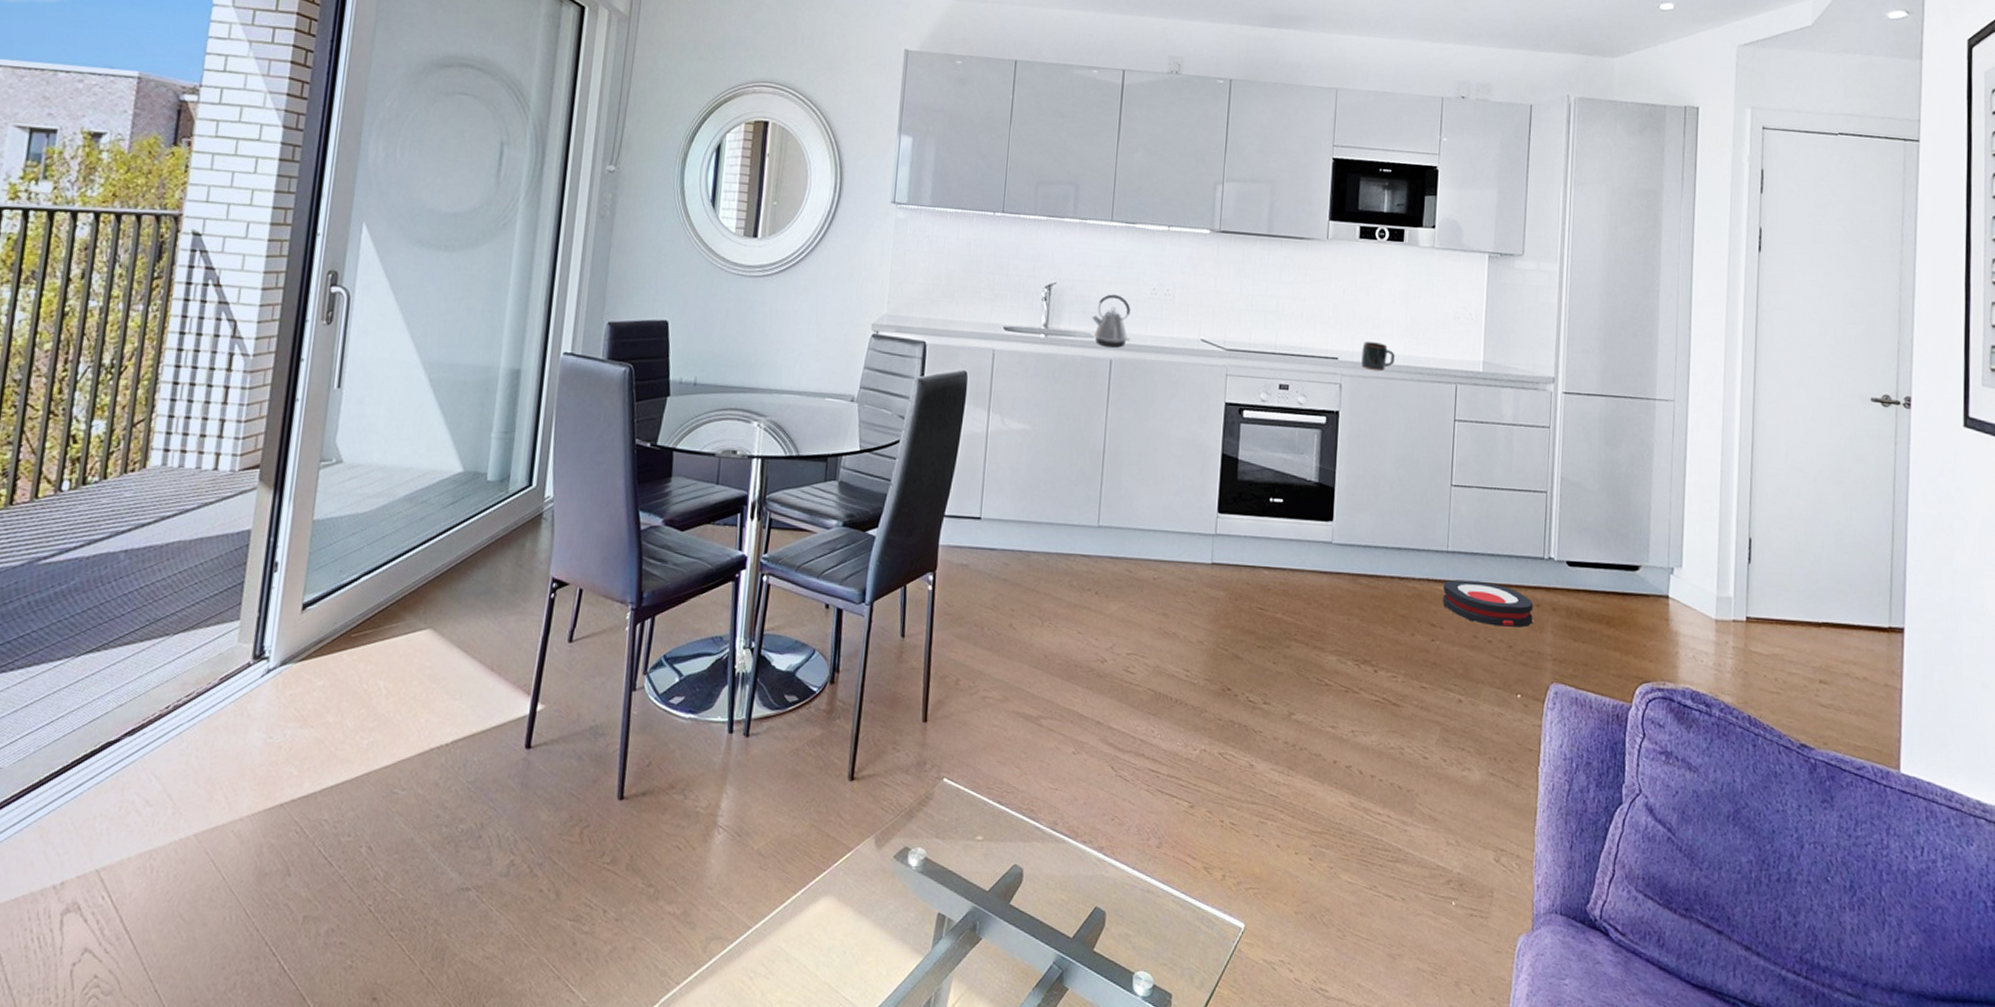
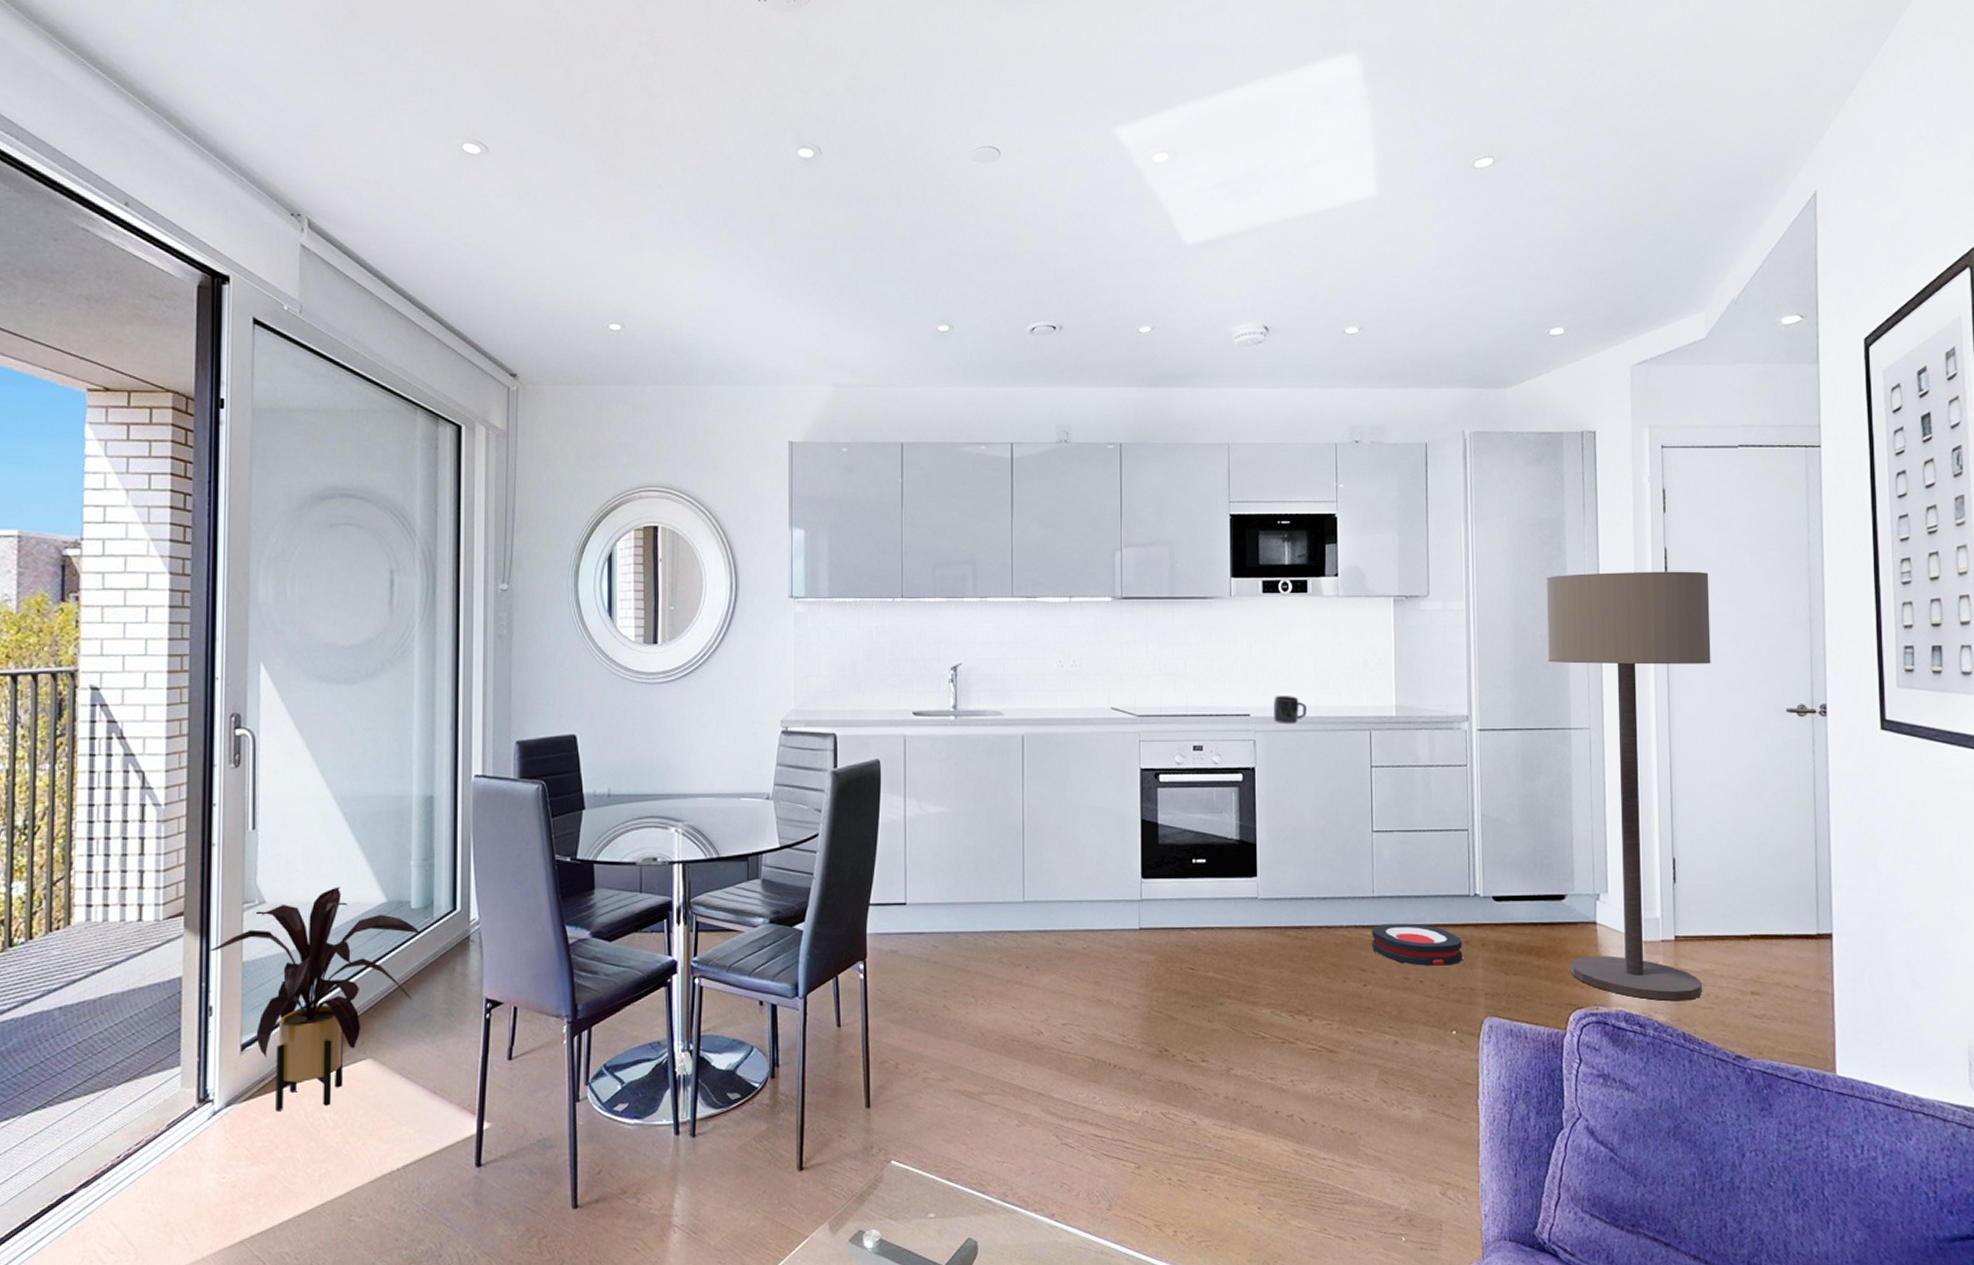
house plant: none [282,452,494,675] -> present [210,886,421,1112]
kettle: present [1092,294,1131,349] -> none [1000,670,1040,725]
floor lamp: none [1637,246,1802,684] -> present [1546,571,1711,1002]

